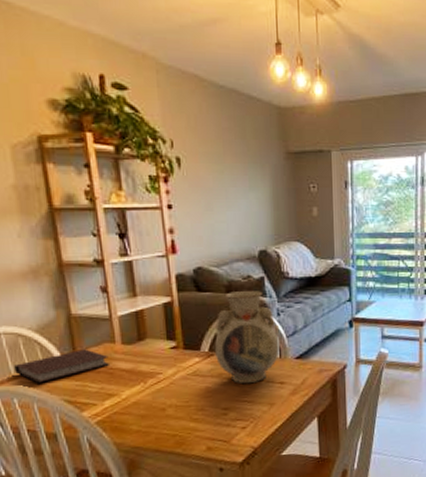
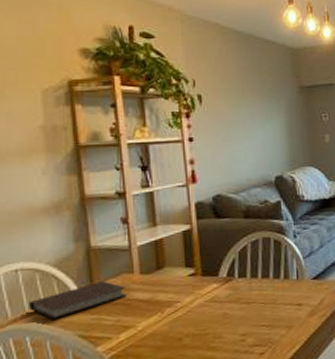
vase: present [214,291,279,384] -> none [232,214,296,308]

